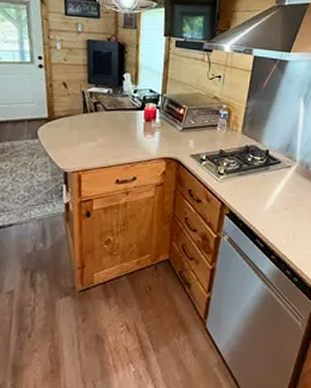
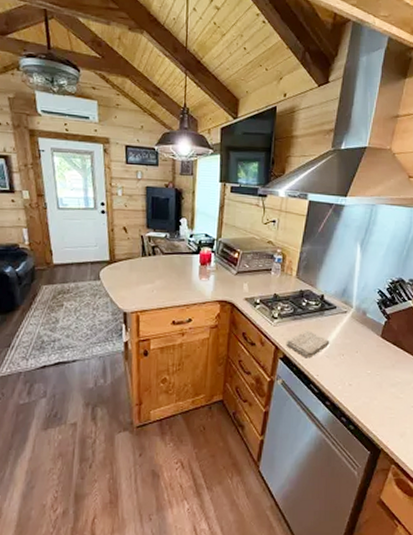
washcloth: none [232,186,275,212] -> present [286,330,330,357]

